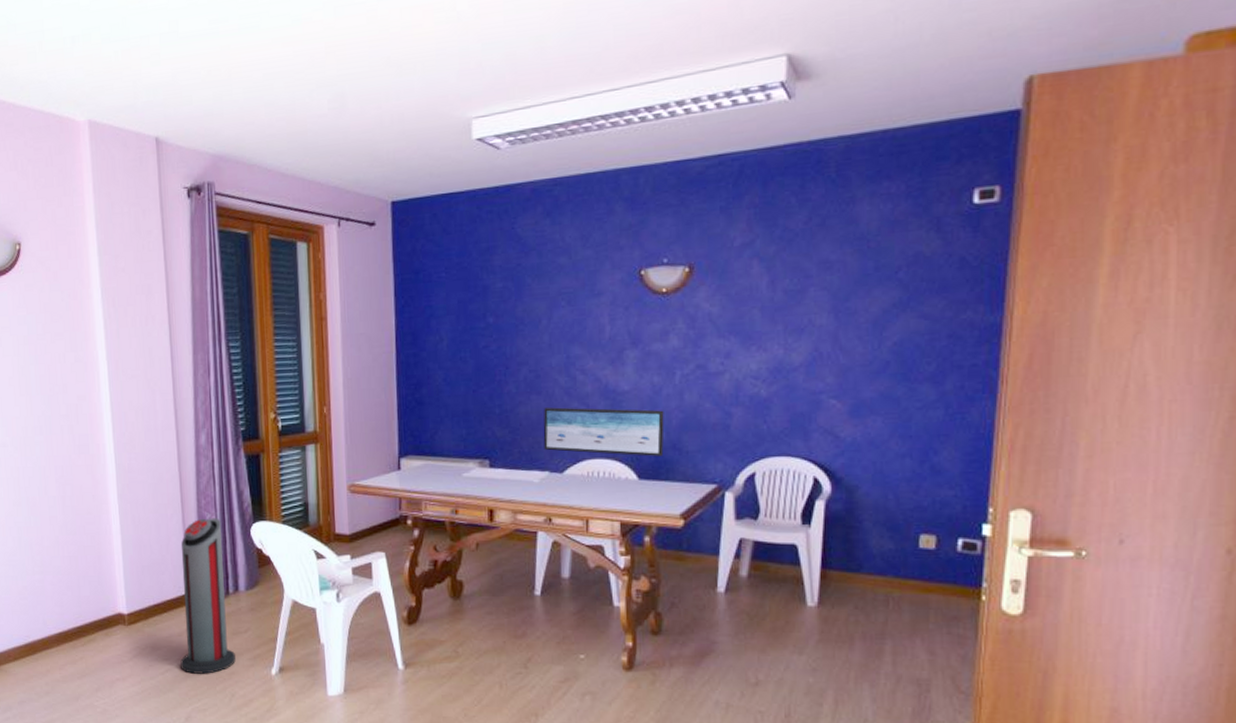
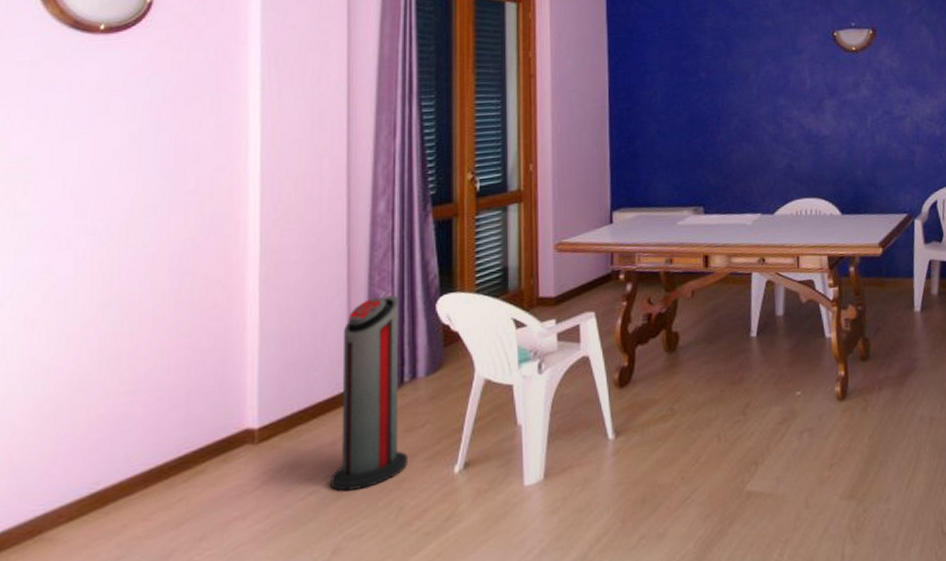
wall art: present [543,407,664,457] -> none [754,151,862,194]

